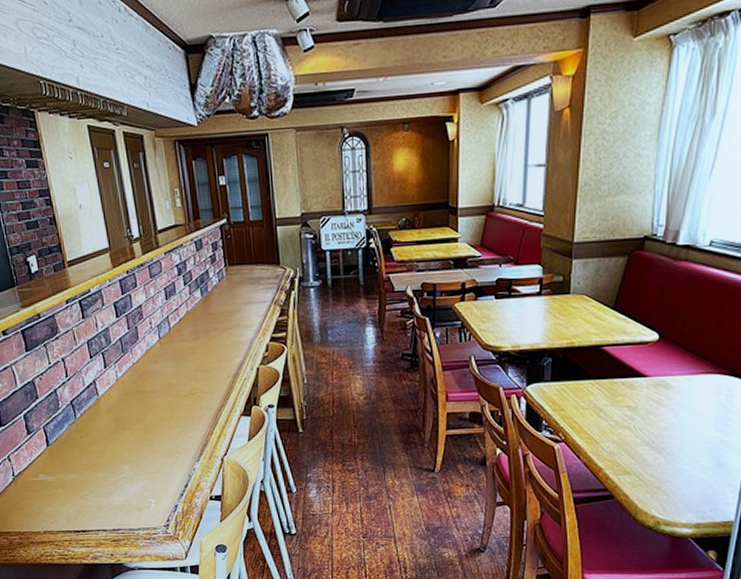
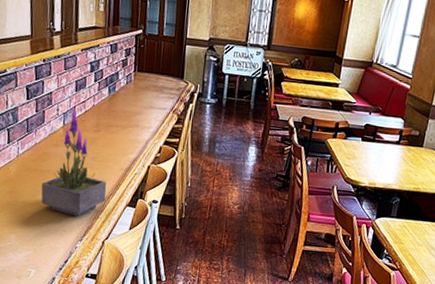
potted plant: none [146,316,217,435] -> present [41,106,107,216]

